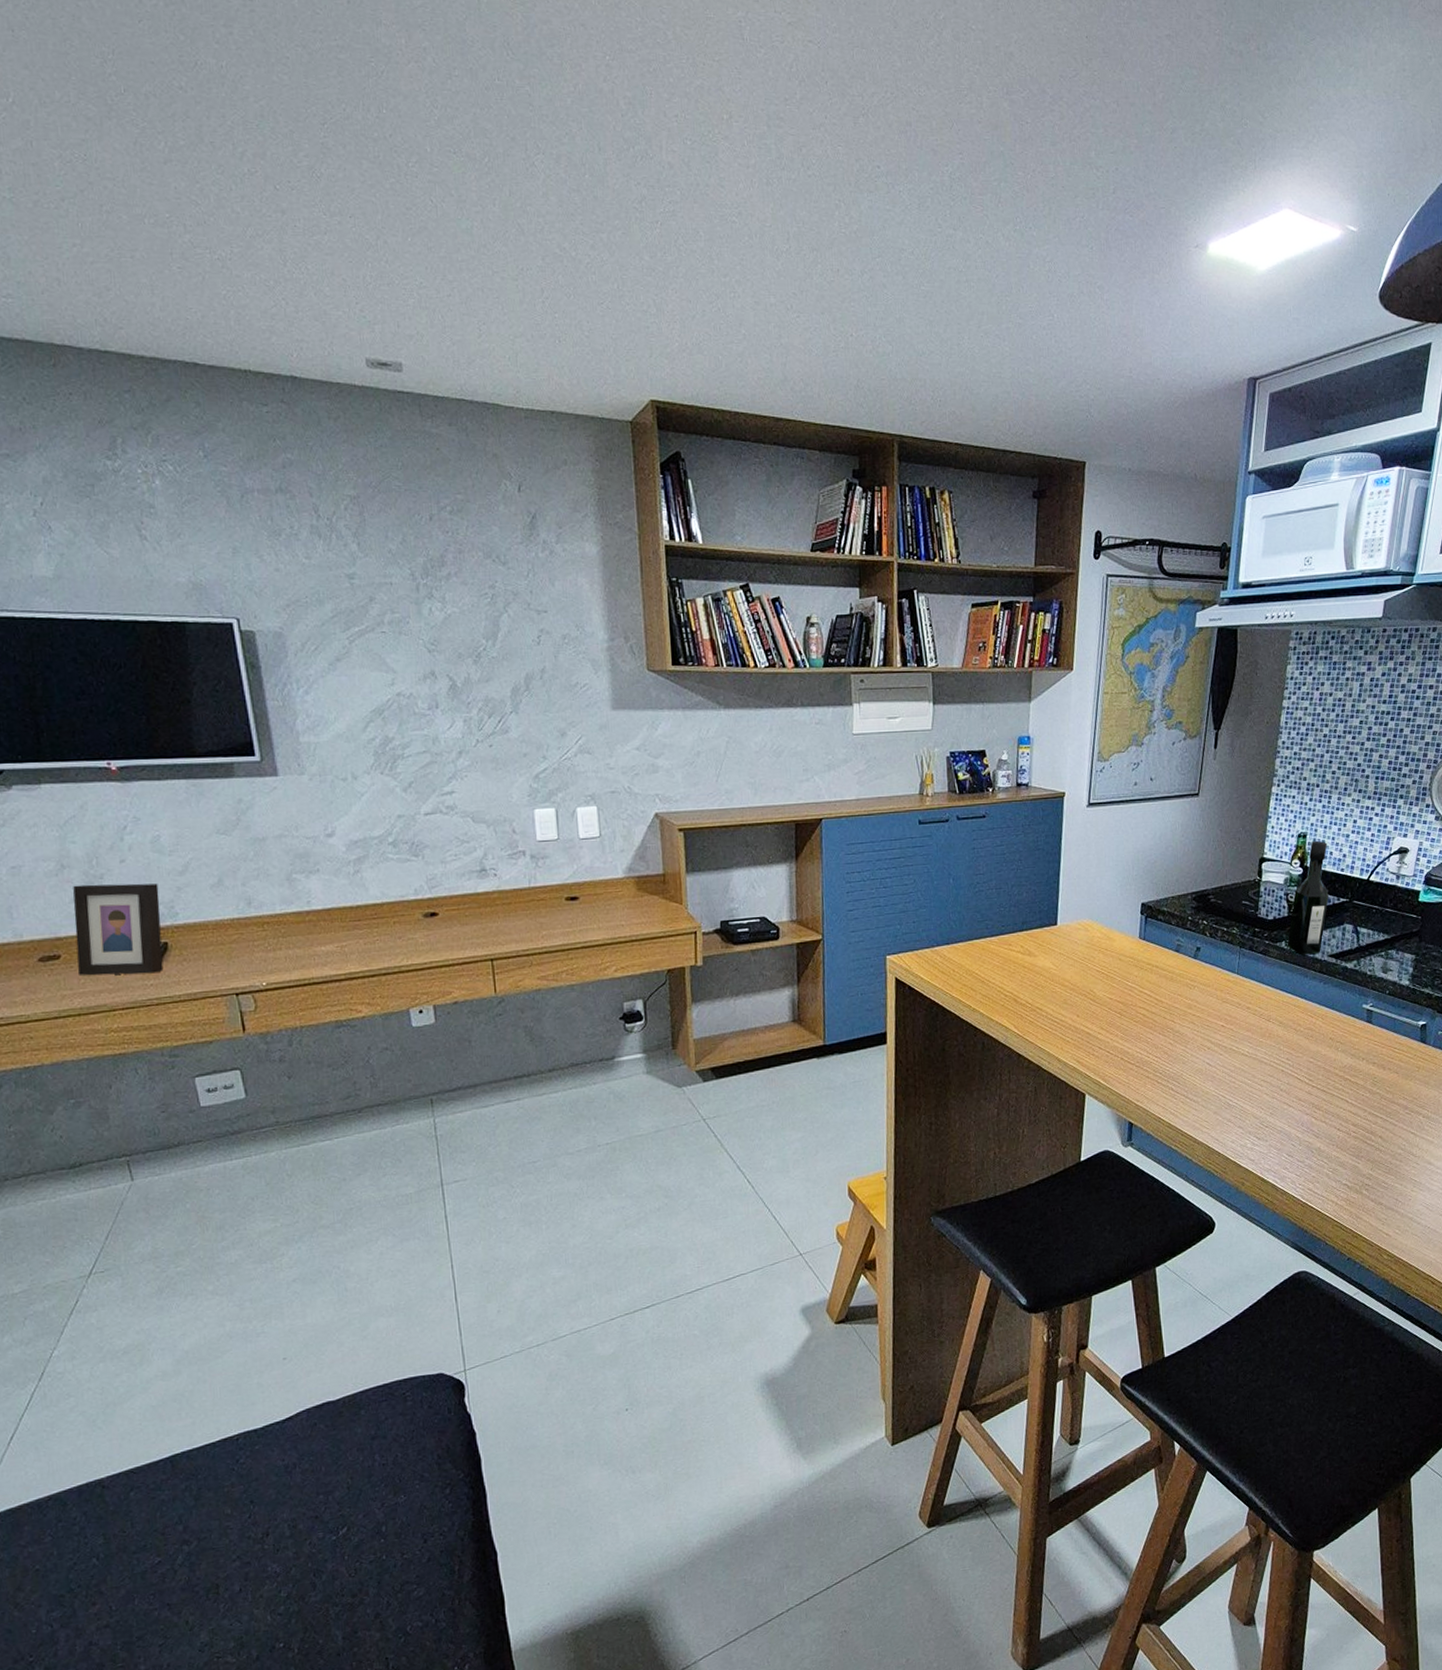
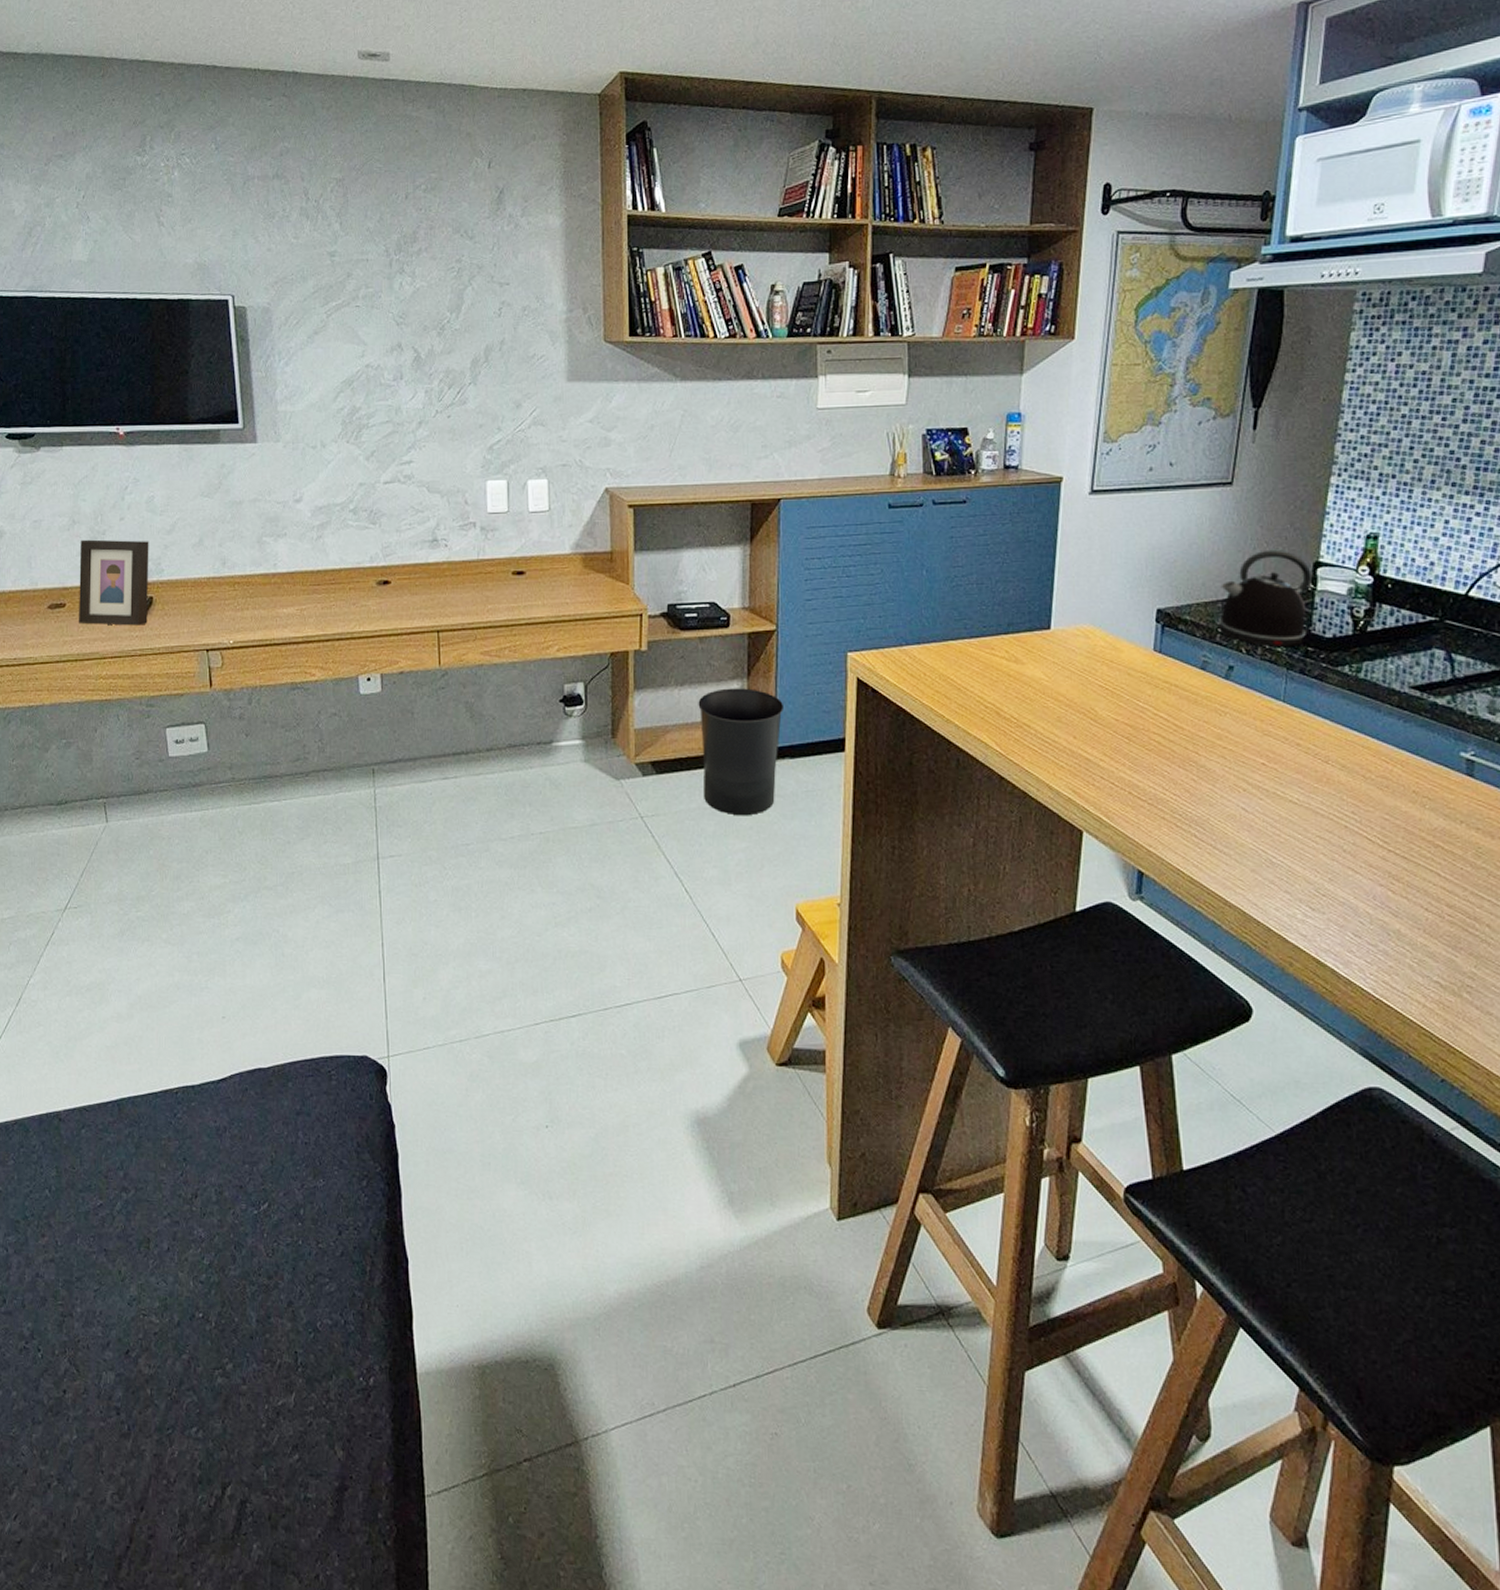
waste bin: none [753,994,832,1109] -> present [698,688,785,815]
kettle: none [1189,849,1258,930] -> present [1219,549,1312,647]
bottle: present [1287,840,1329,955] -> none [1351,543,1410,684]

